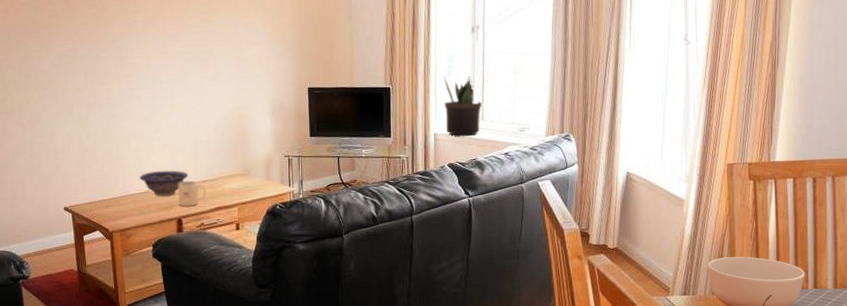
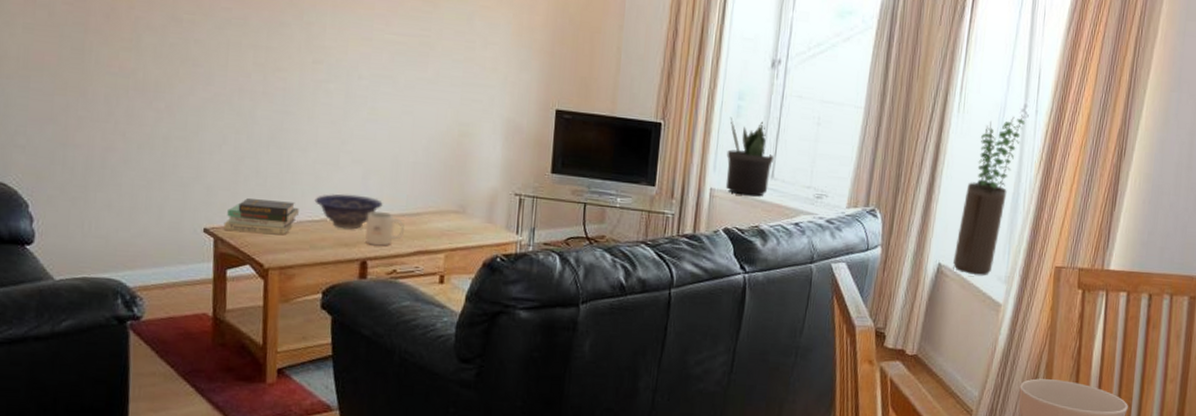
books: none [77,181,129,207] -> present [223,198,299,234]
vase: none [639,43,688,179] -> present [952,115,1026,277]

